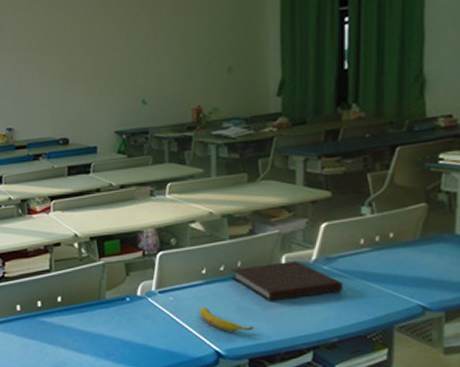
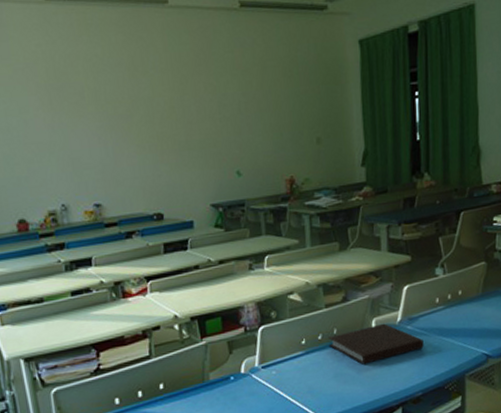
banana: present [199,307,255,331] -> none [301,377,352,399]

